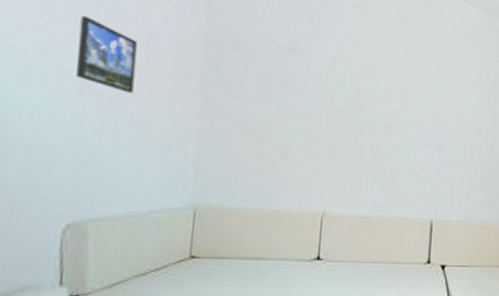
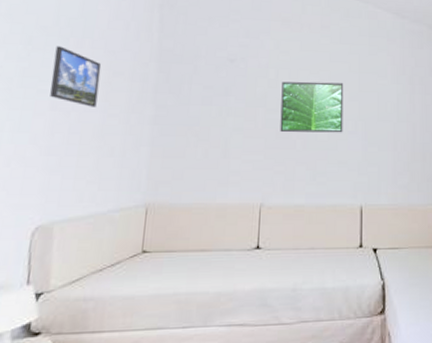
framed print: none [346,79,420,141] -> present [280,81,344,133]

